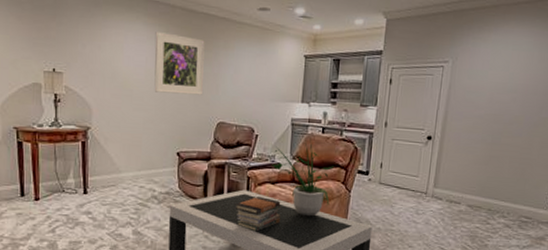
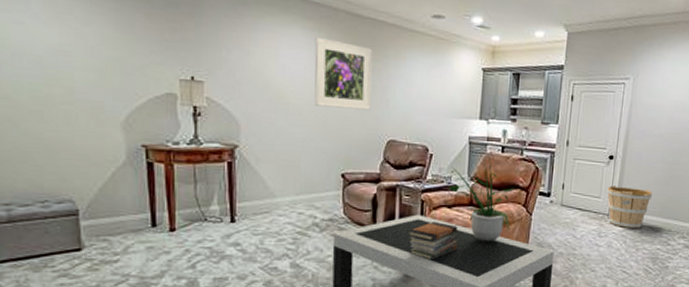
wooden bucket: none [424,165,471,208] -> present [606,185,652,229]

